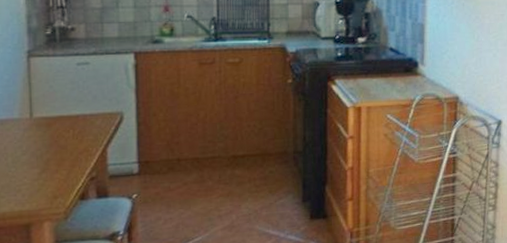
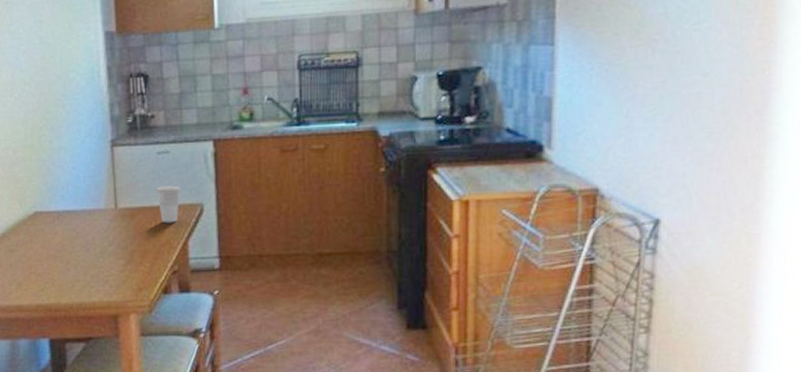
cup: none [75,95,100,132] -> present [156,185,180,223]

